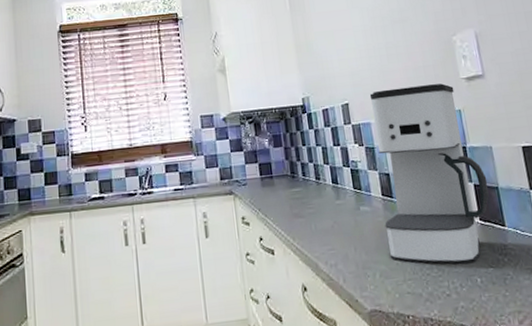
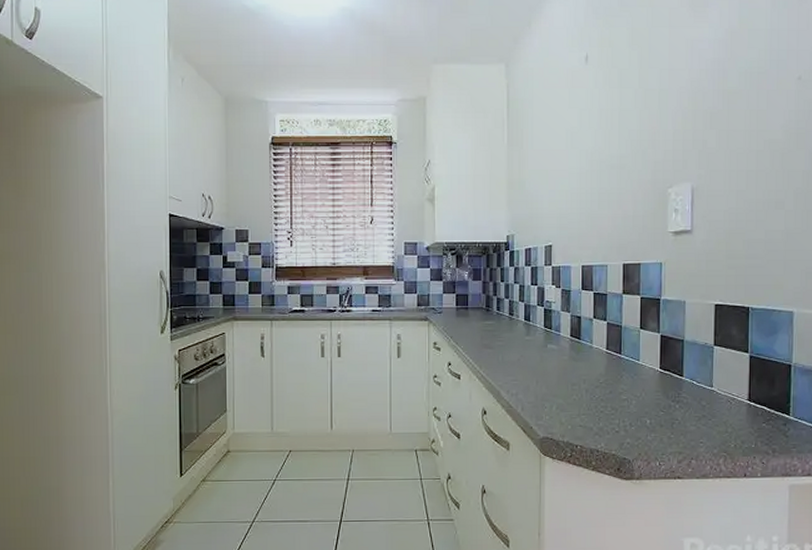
coffee maker: present [369,83,489,265] -> none [568,235,675,405]

